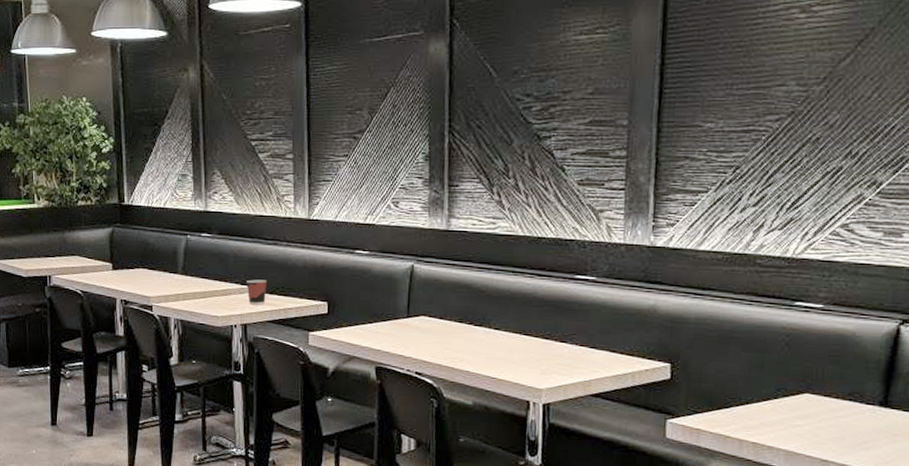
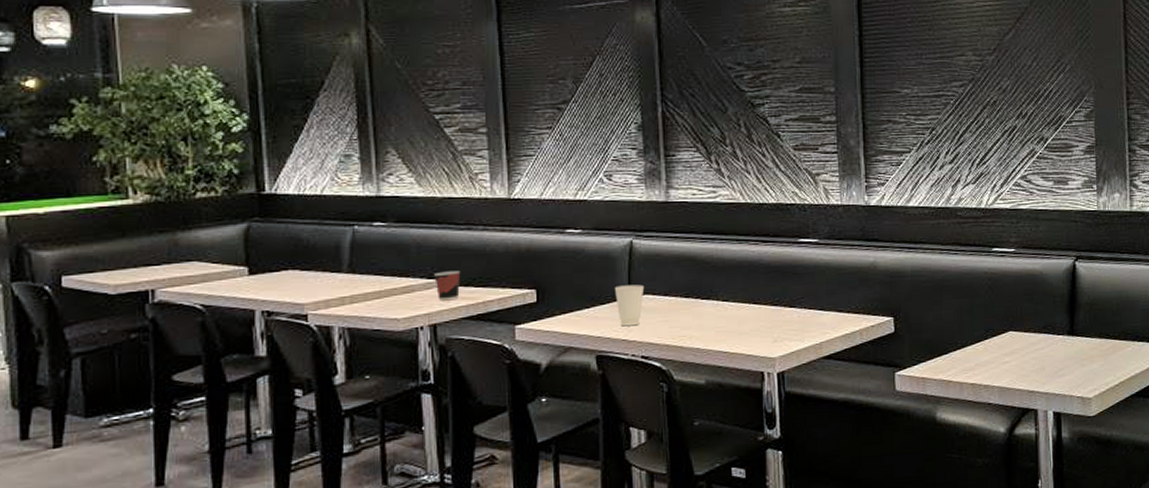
cup: none [395,305,422,344] -> present [615,284,645,327]

